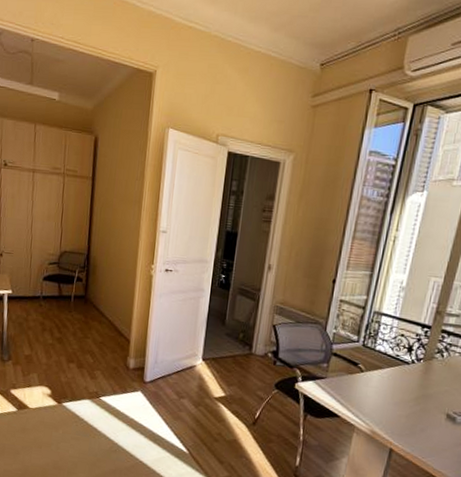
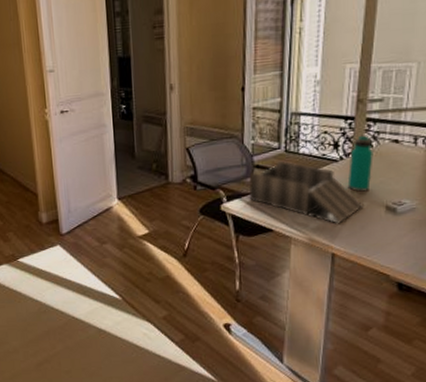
desk organizer: none [322,353,427,422] -> present [248,160,364,224]
water bottle: none [414,344,443,397] -> present [347,135,373,192]

